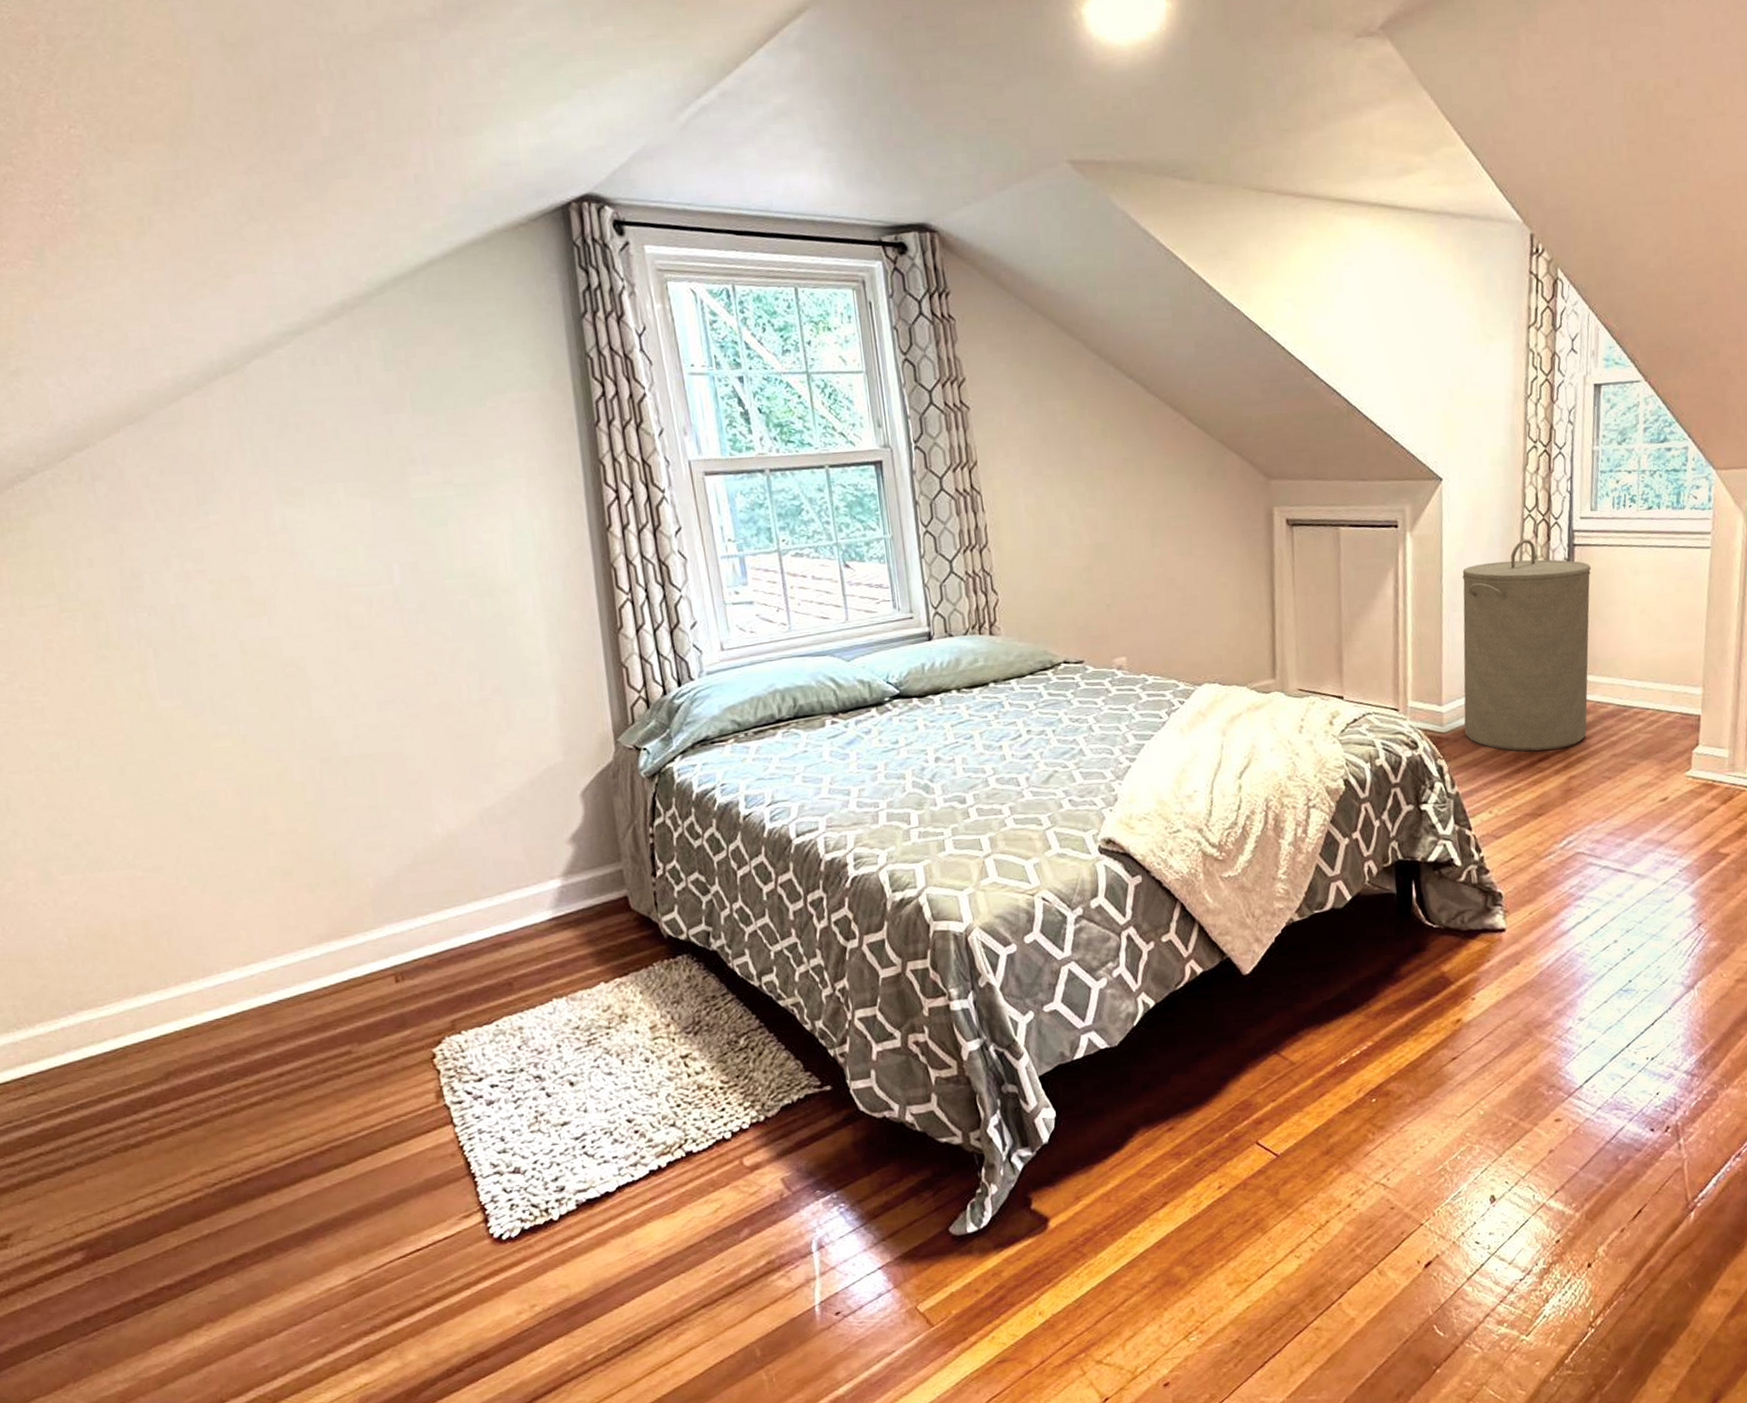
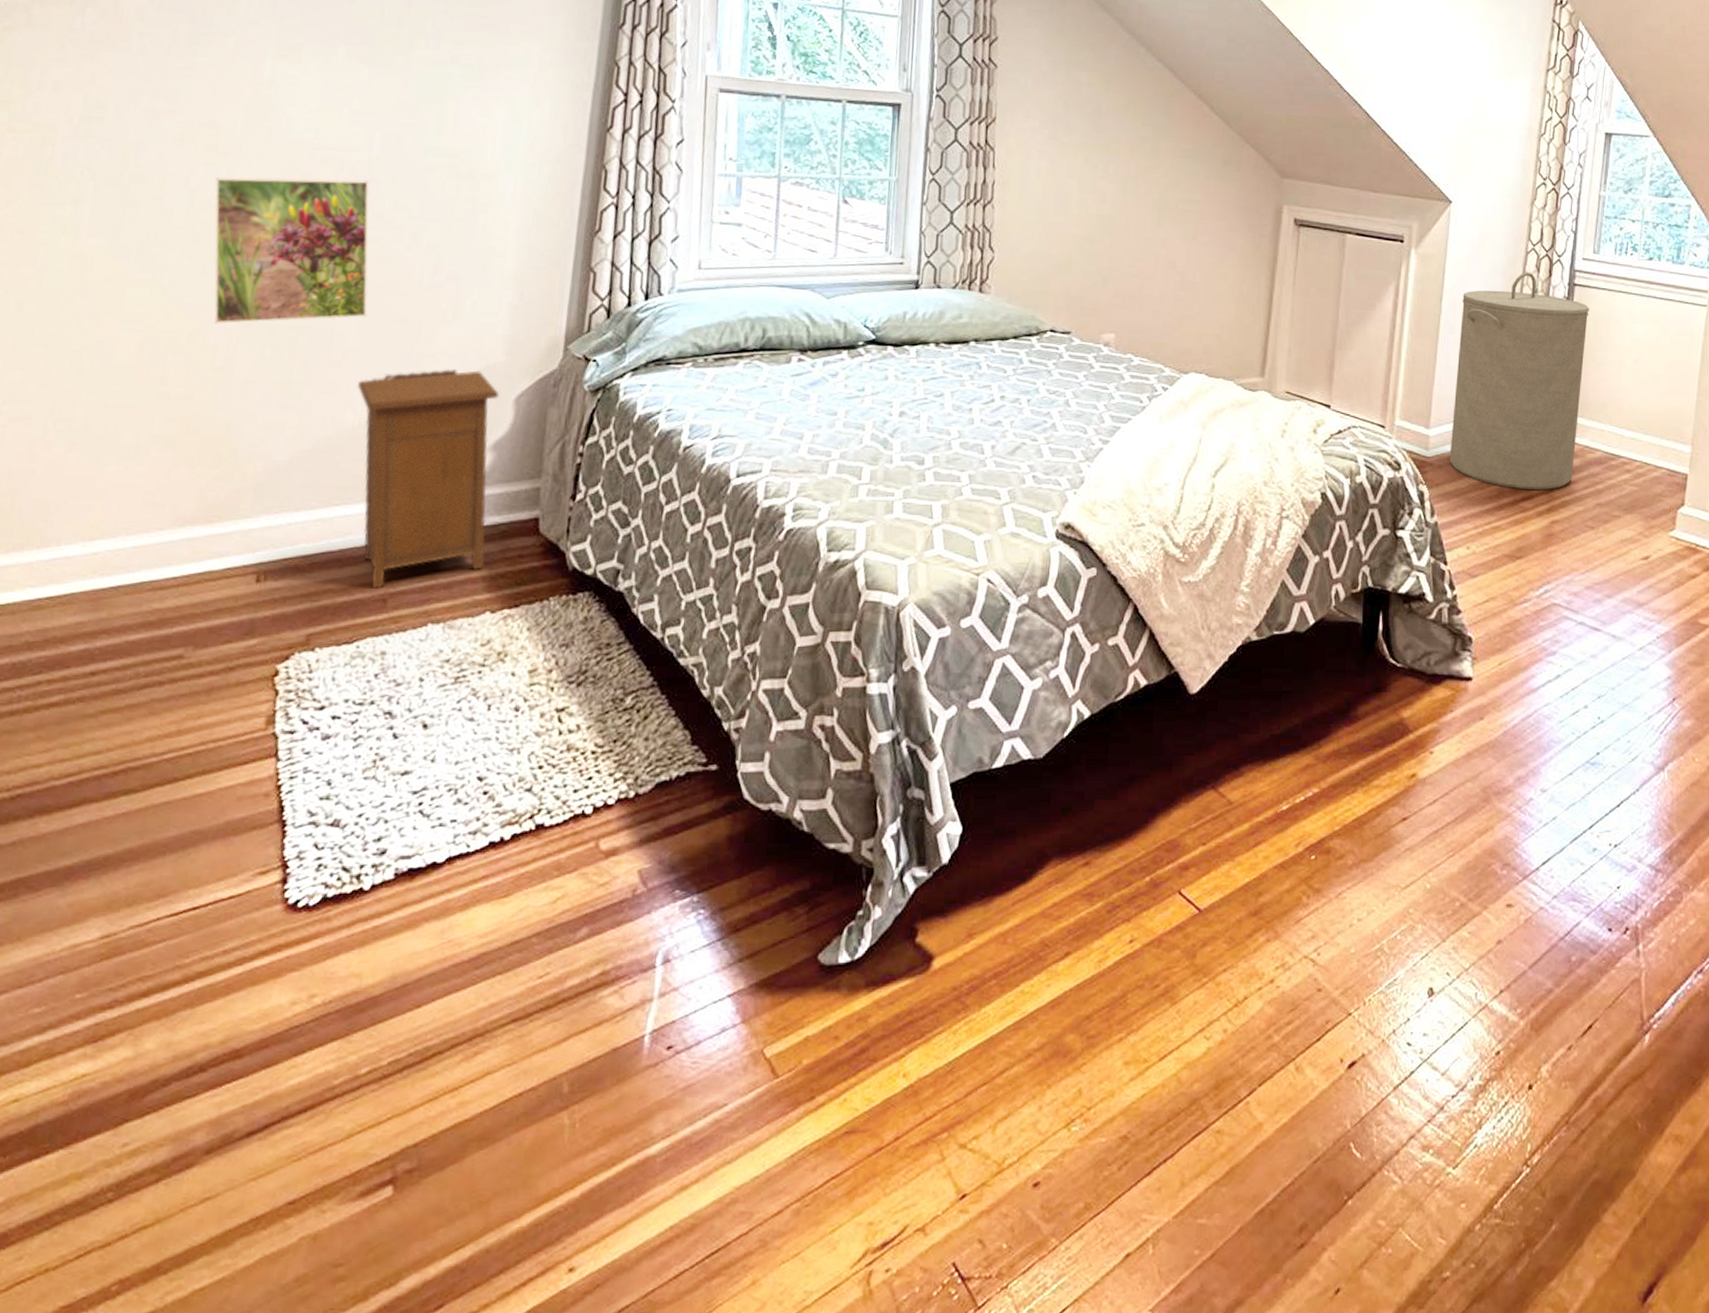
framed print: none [259,610,430,763] -> present [214,176,370,325]
nightstand: none [438,772,590,975] -> present [358,369,500,589]

